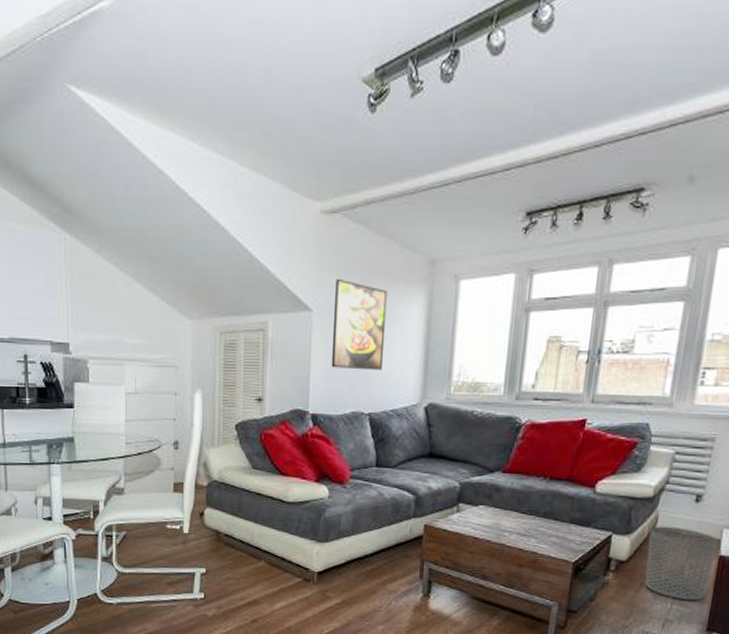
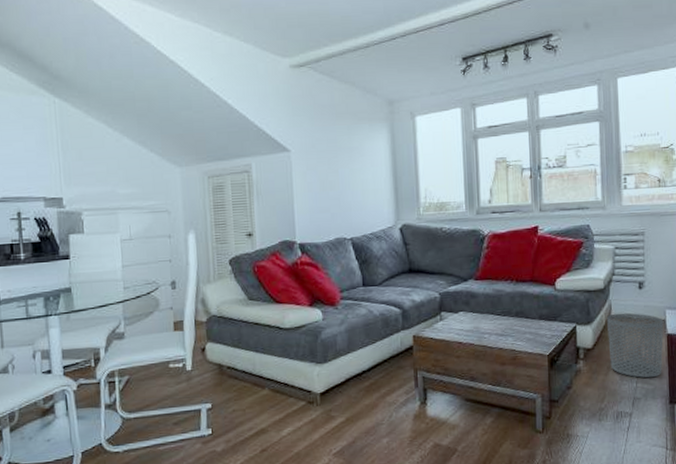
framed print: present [331,278,388,371] -> none [309,121,359,200]

